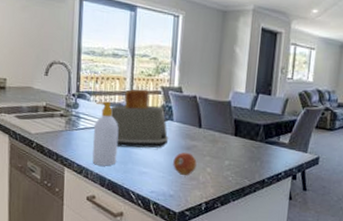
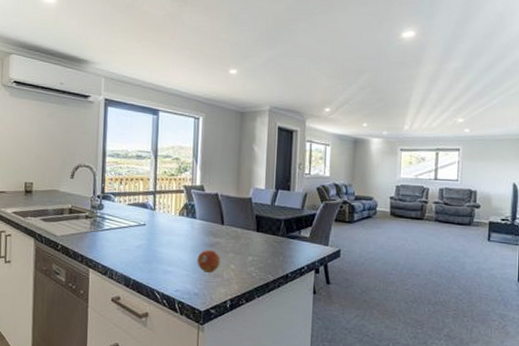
soap bottle: present [92,101,119,166] -> none [117,201,143,266]
toaster: present [110,88,169,149] -> none [134,188,192,247]

